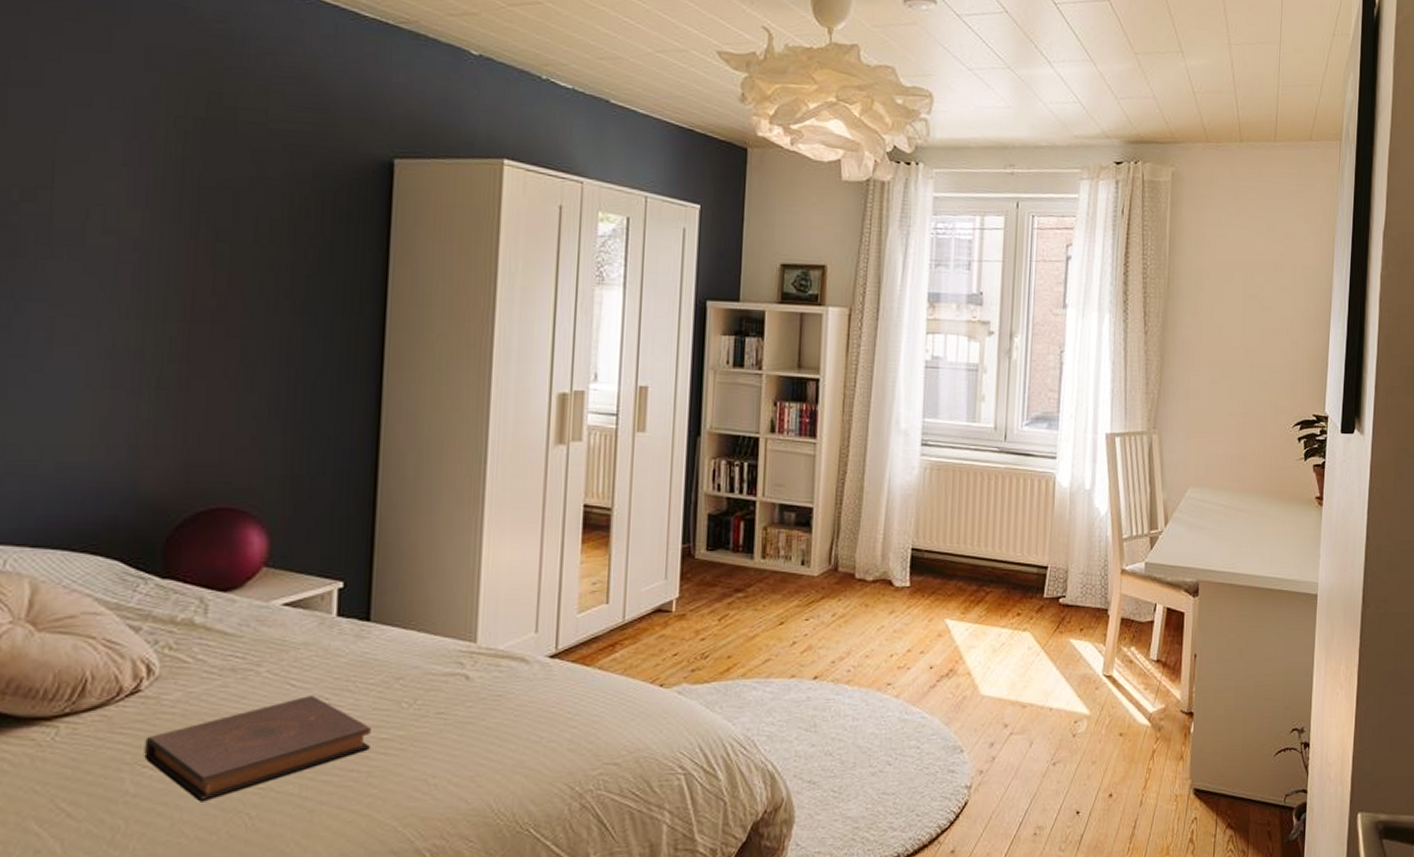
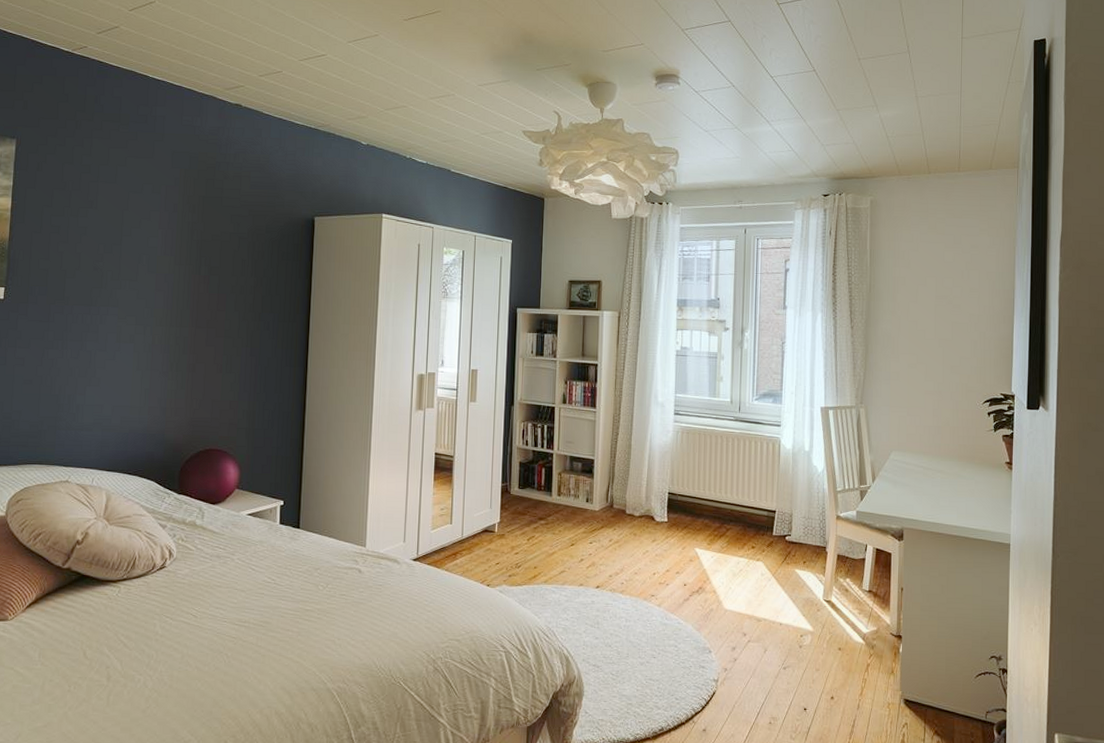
book: present [144,696,371,802] -> none [167,577,300,644]

